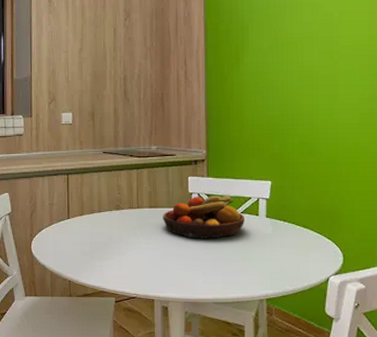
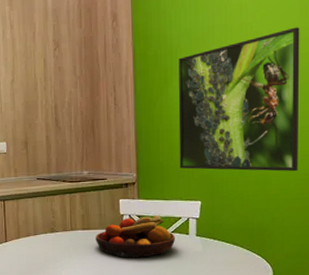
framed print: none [249,9,369,154] -> present [178,27,300,172]

